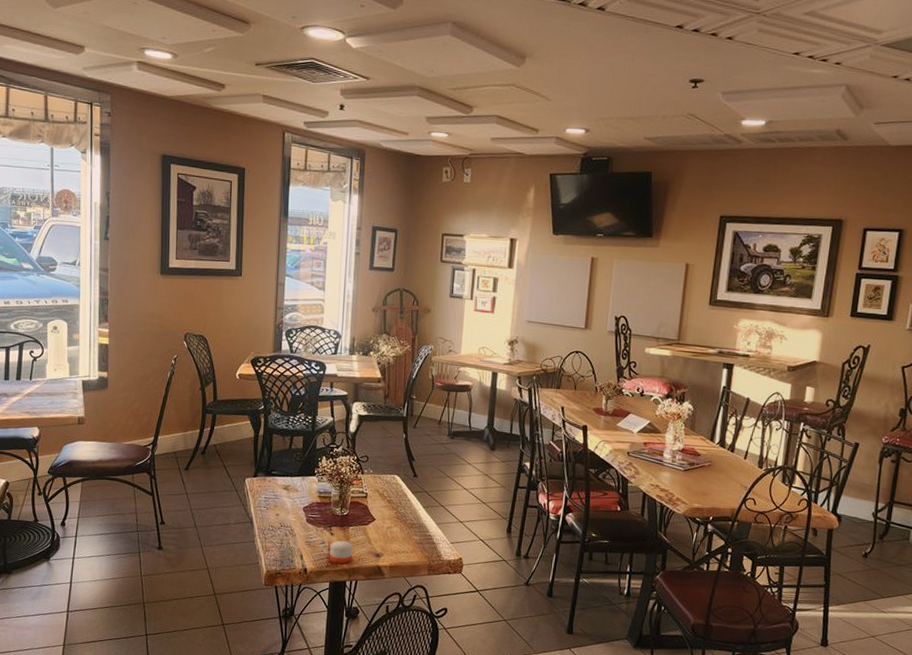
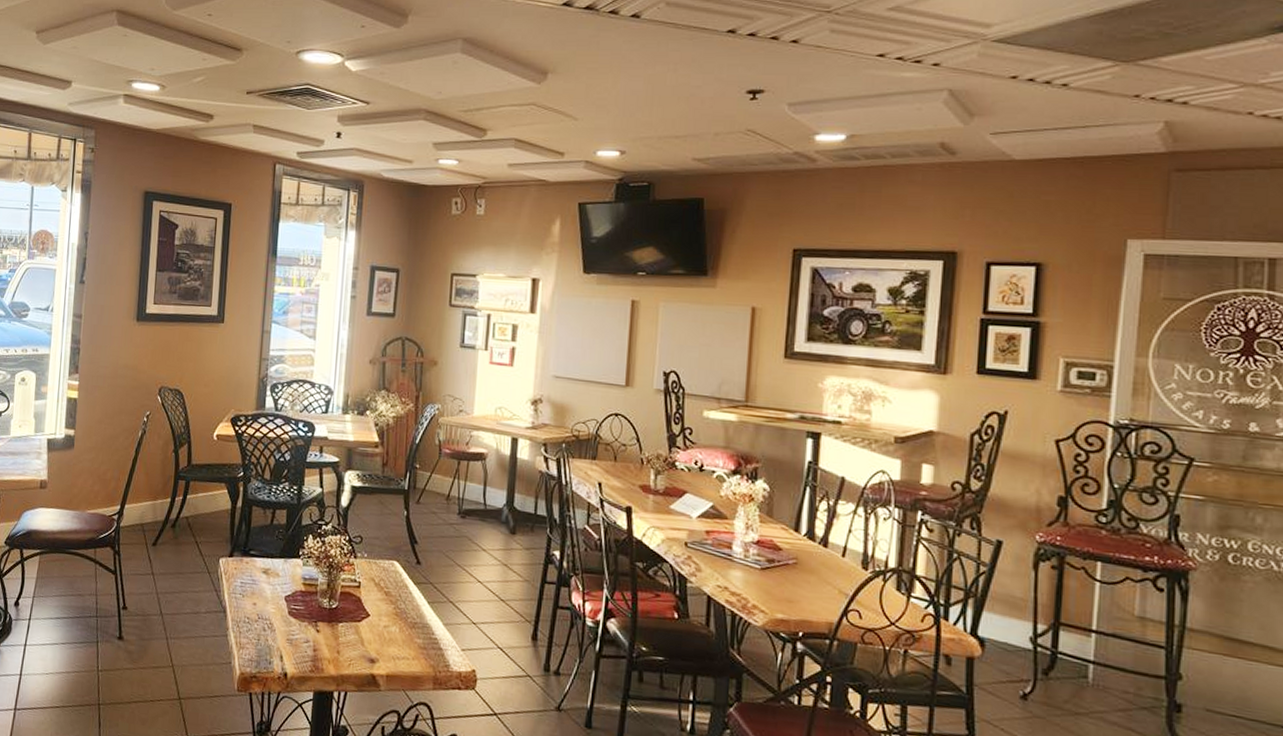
candle: present [329,540,353,564] -> none [314,639,343,670]

